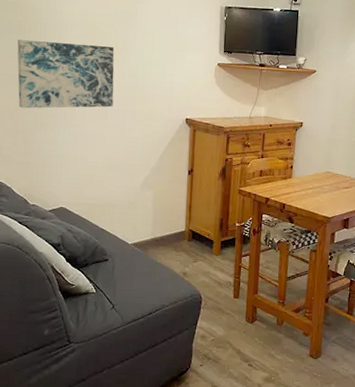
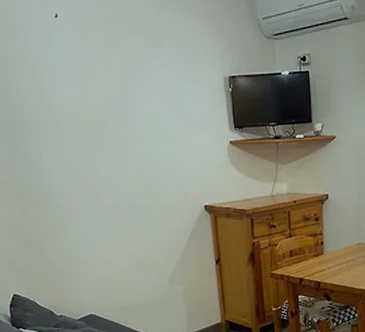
wall art: present [17,39,115,109] -> none [9,136,125,216]

